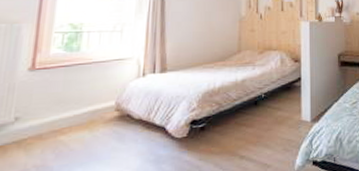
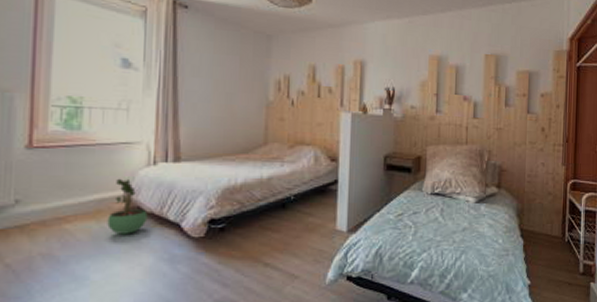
potted plant: none [99,90,136,141] -> present [107,178,148,235]

